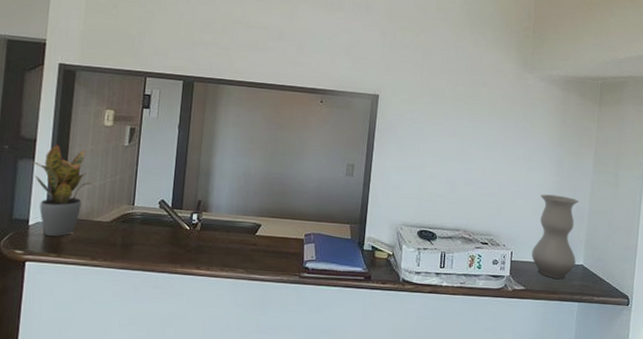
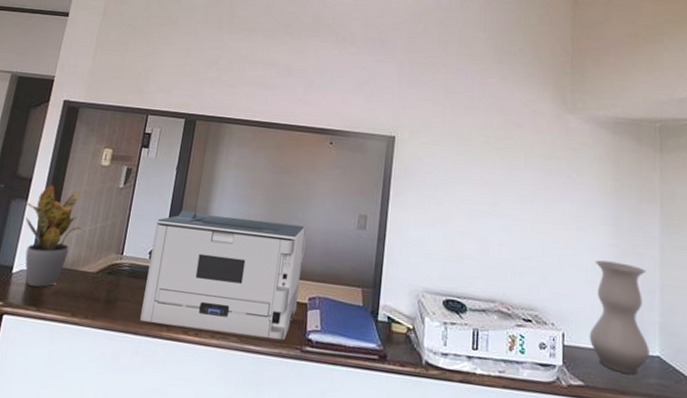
printer: none [156,164,302,269] -> present [140,209,308,340]

